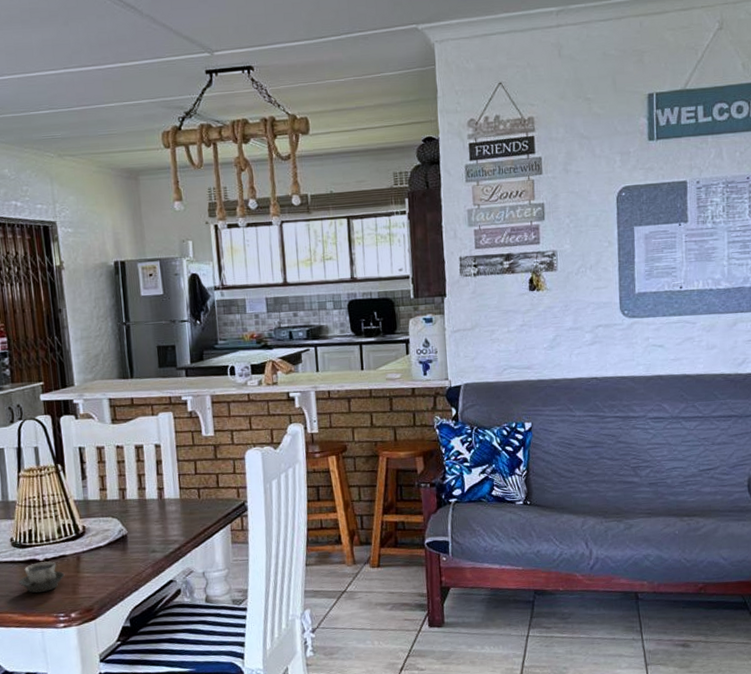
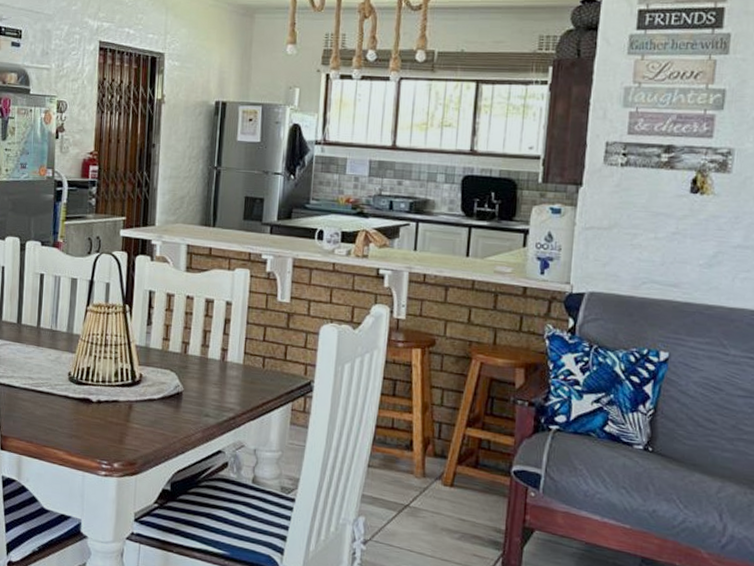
cup: present [18,561,65,593] -> none [69,402,115,435]

